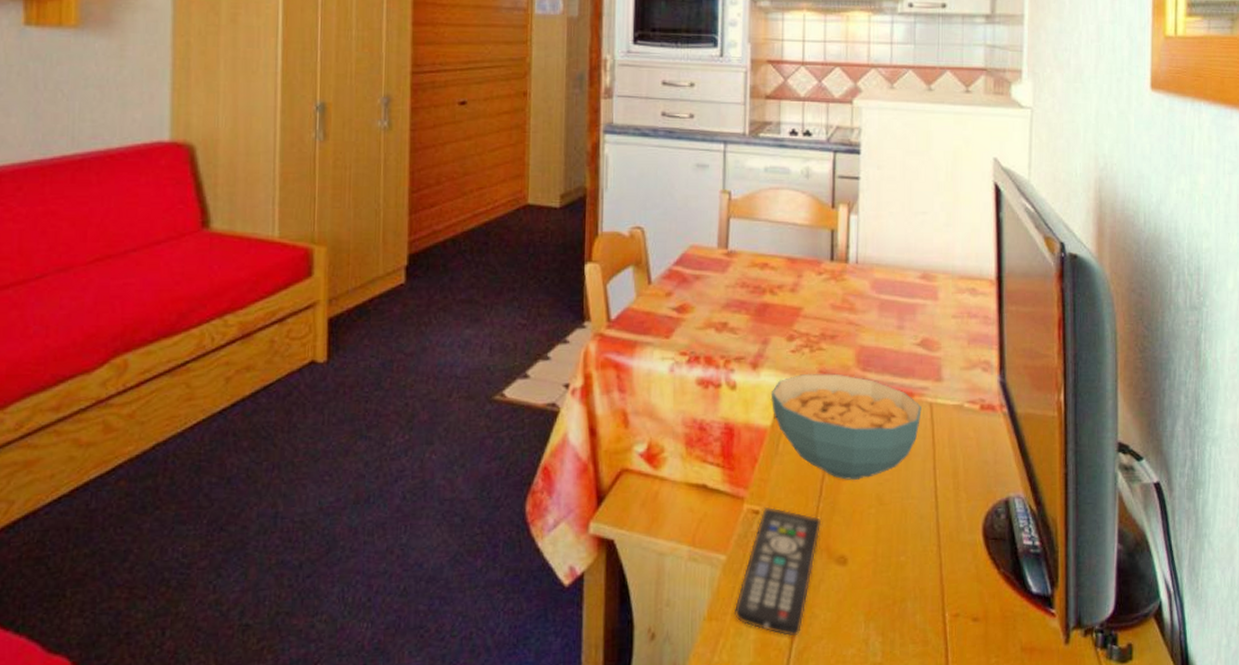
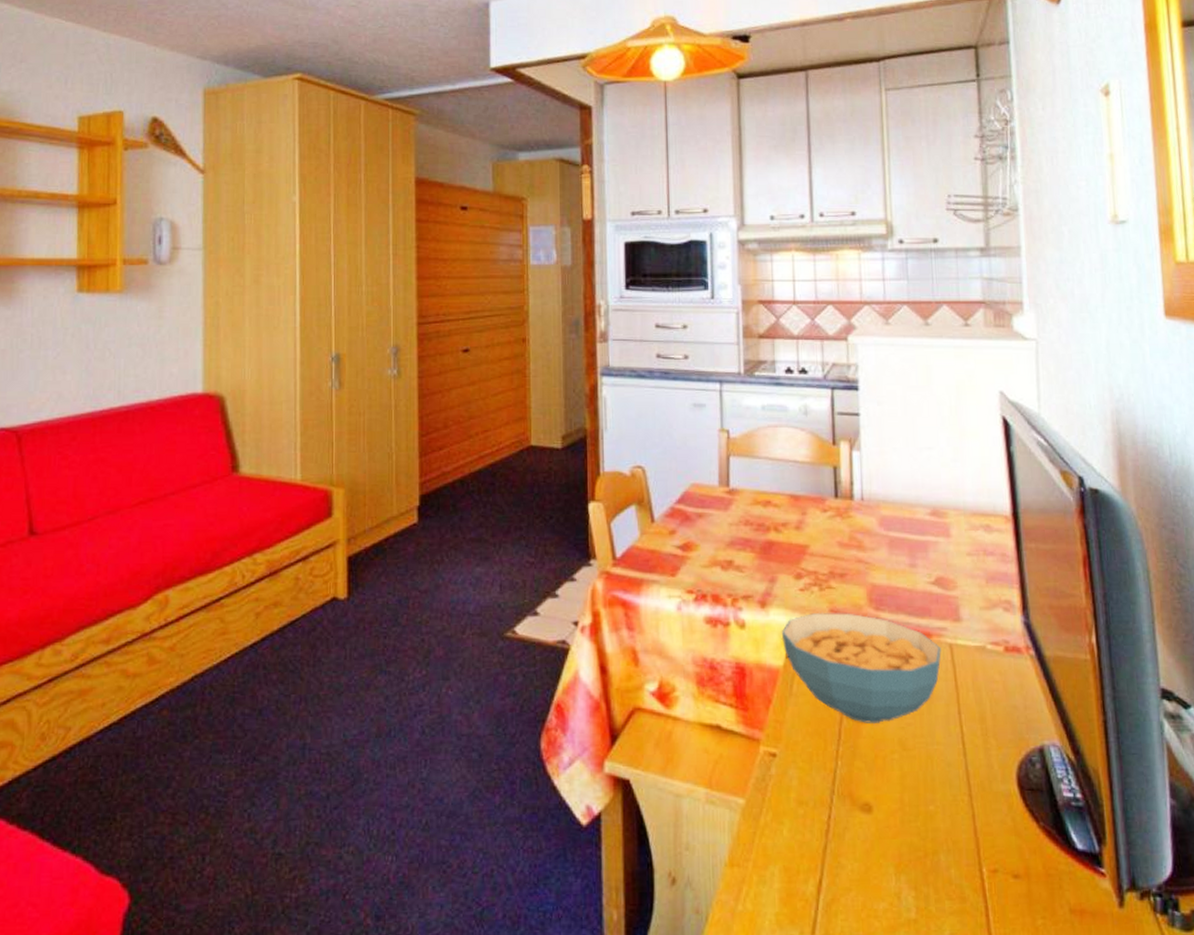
remote control: present [733,506,822,637] -> none [755,749,843,887]

